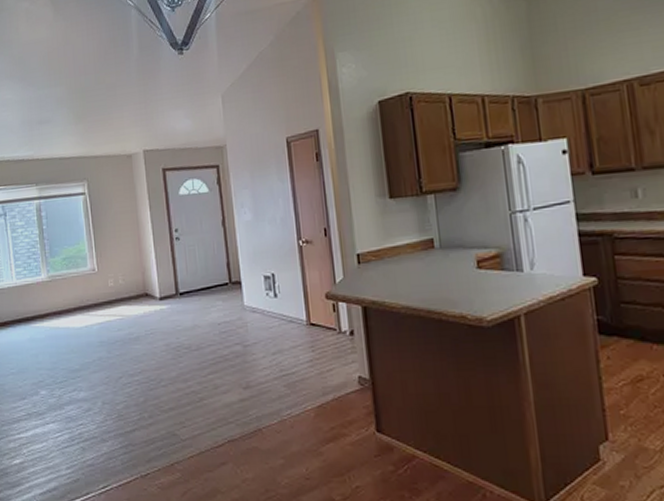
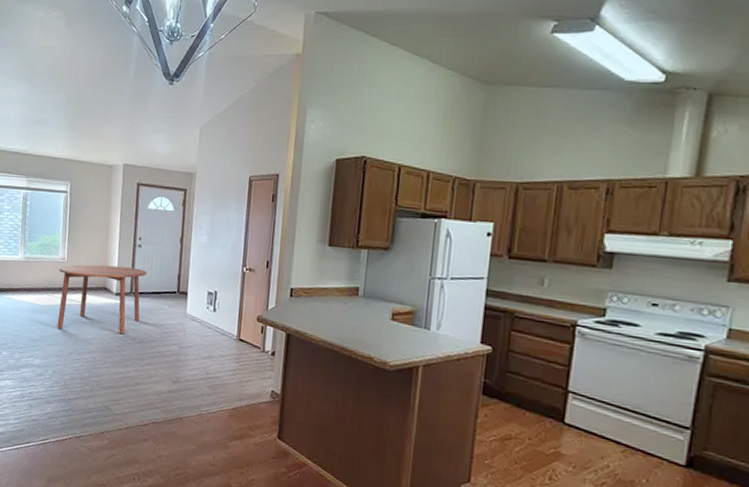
dining table: none [90,264,192,352] -> present [57,264,147,335]

